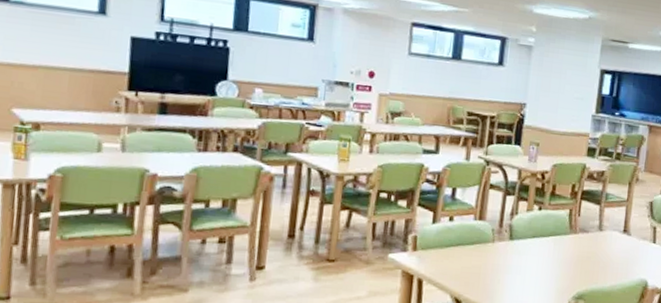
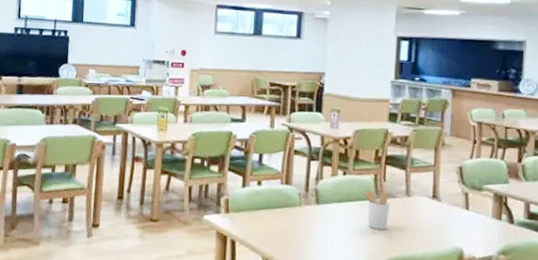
utensil holder: none [555,224,583,264] -> present [361,189,391,230]

